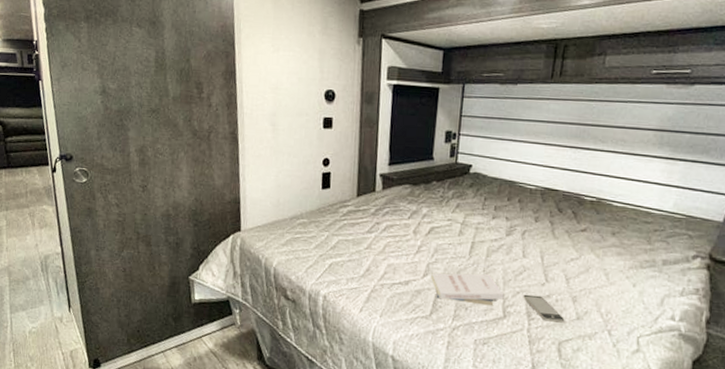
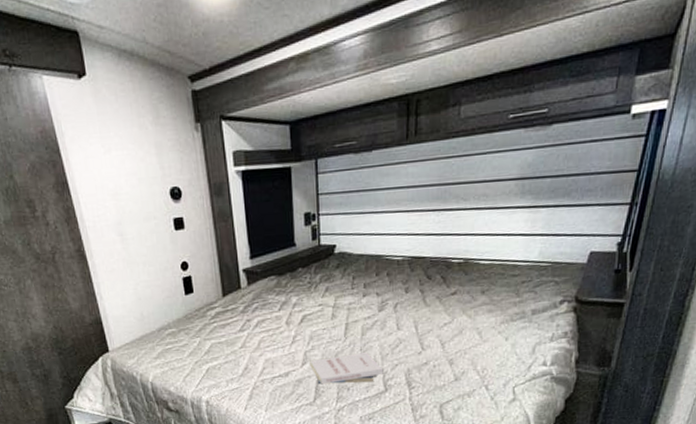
smartphone: present [523,294,565,323] -> none [402,364,444,388]

